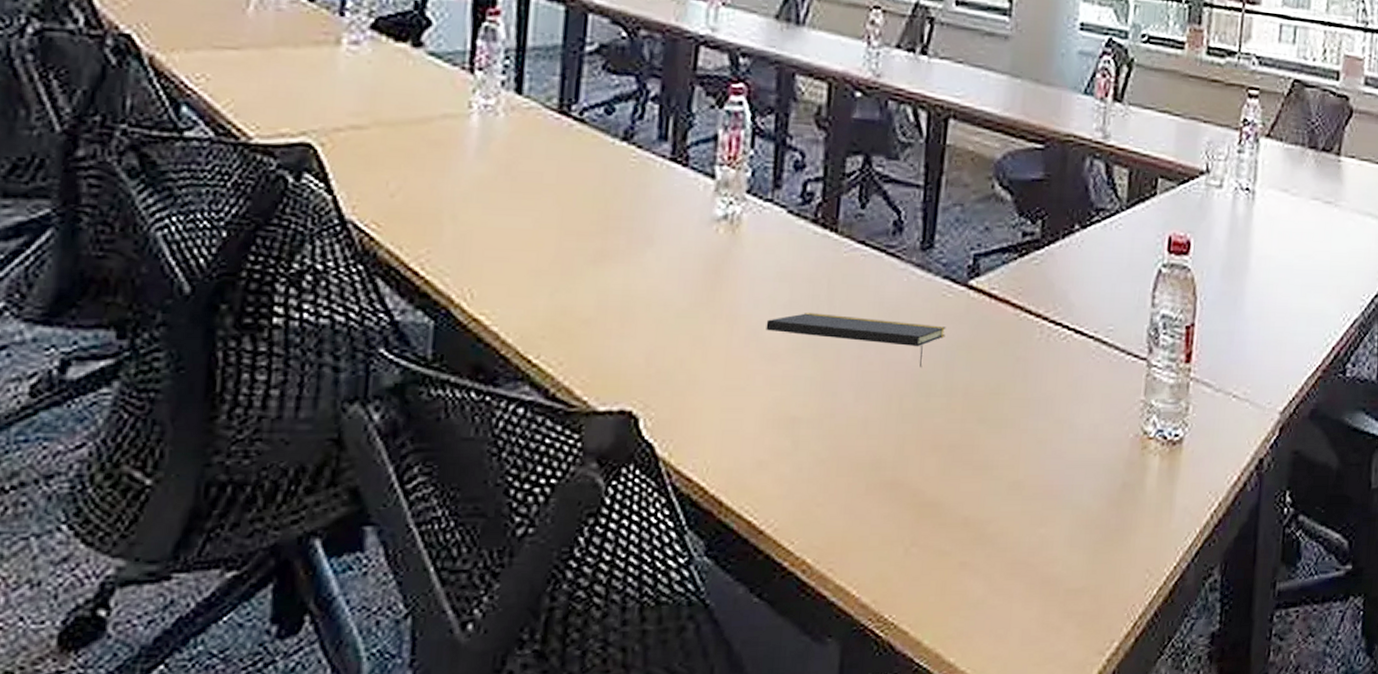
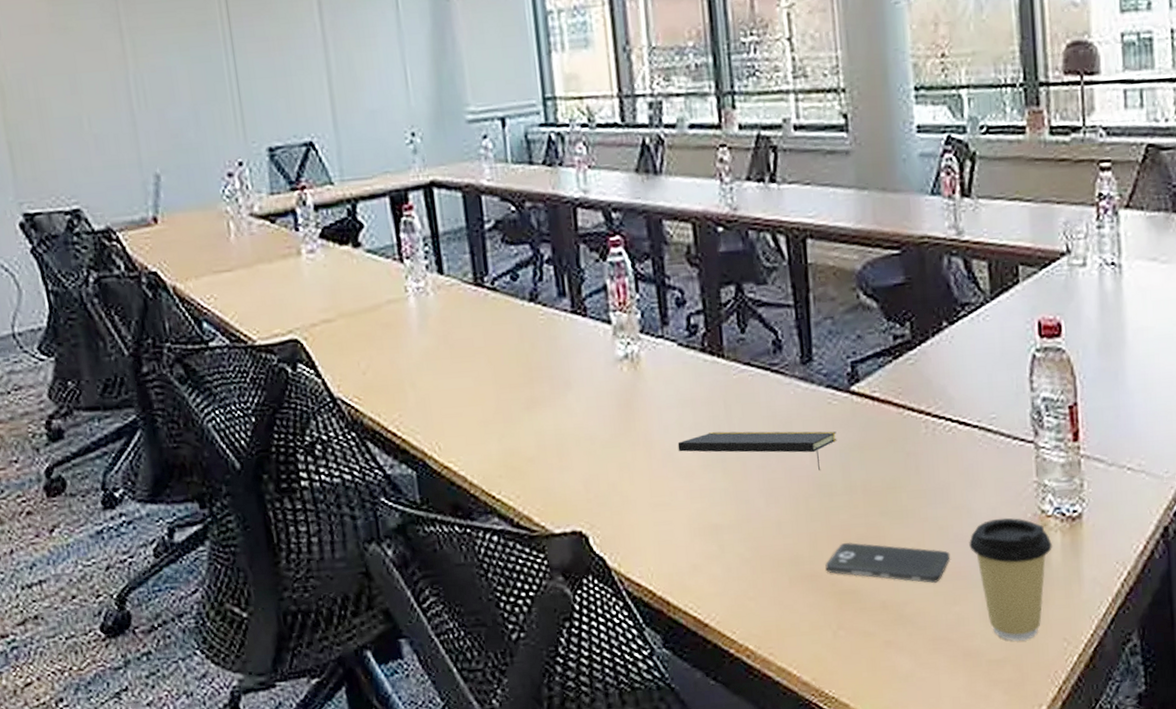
smartphone: none [909,449,1045,501] -> present [825,542,951,583]
coffee cup: none [1065,436,1149,570] -> present [969,517,1052,641]

